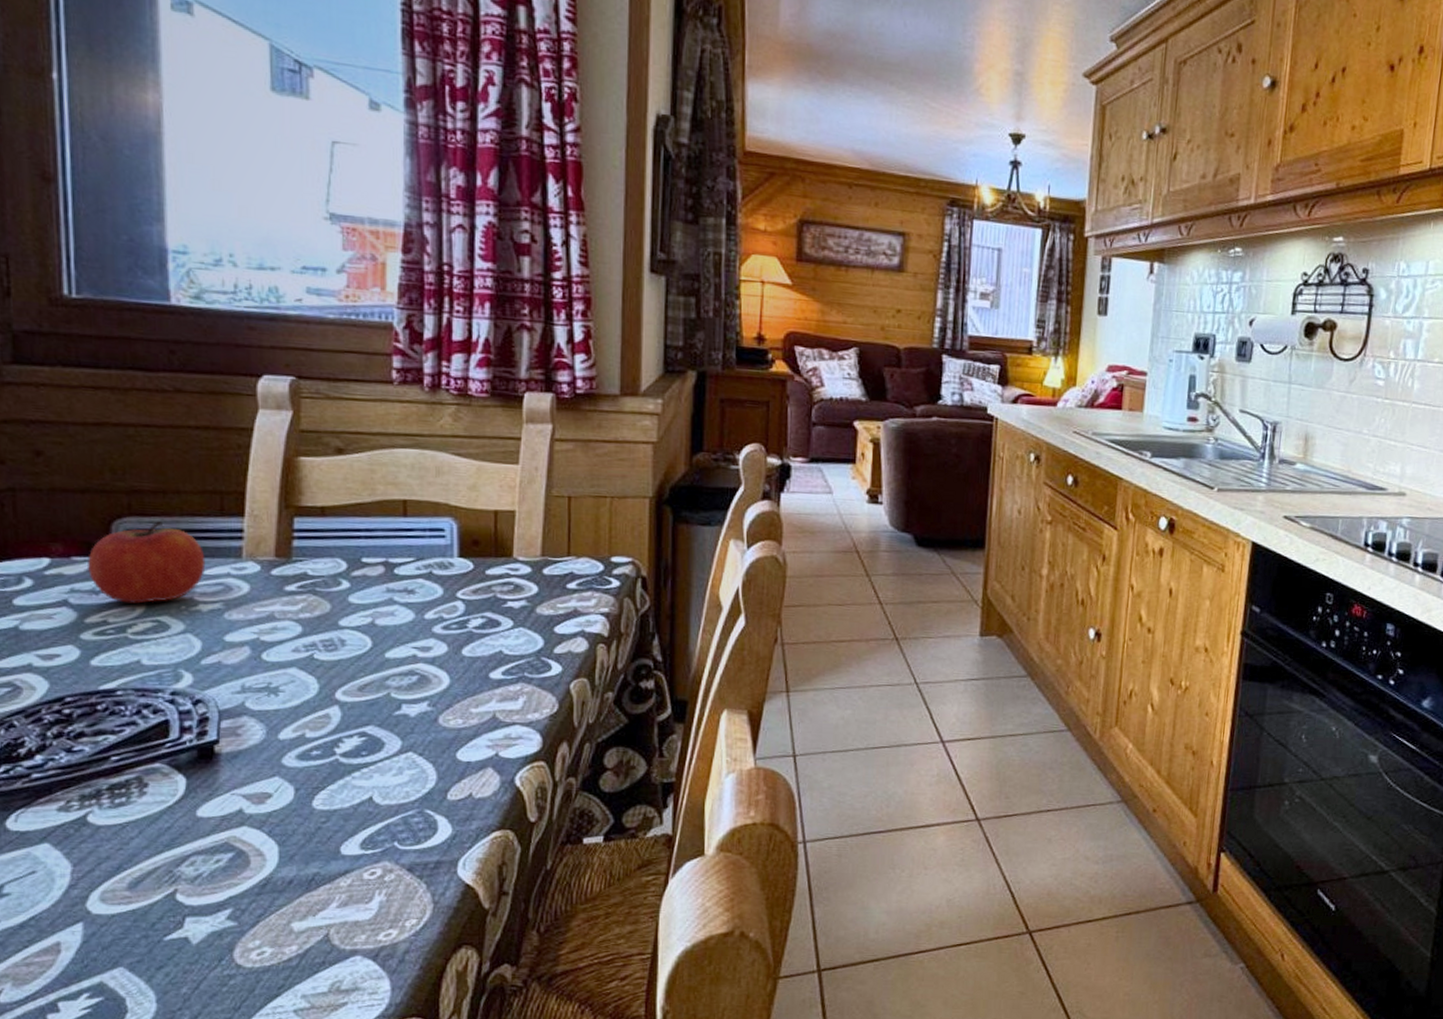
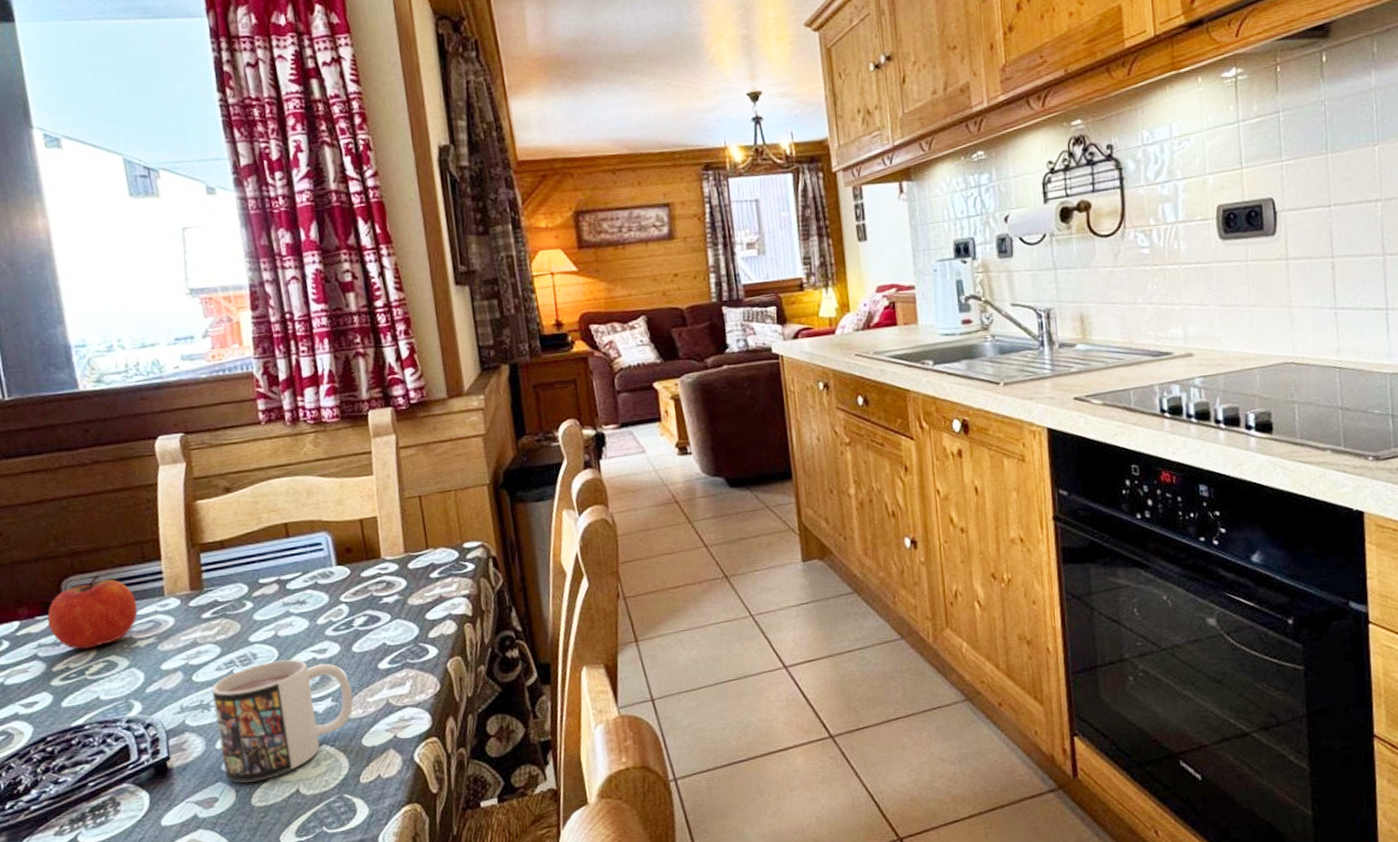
mug: none [283,651,454,781] -> present [211,659,353,783]

